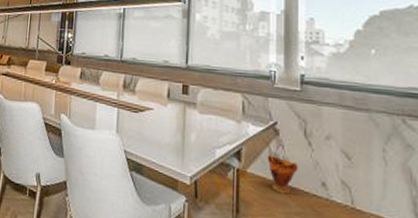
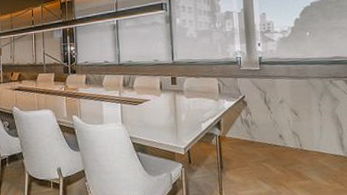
vase: present [267,154,298,194] -> none [239,120,262,148]

